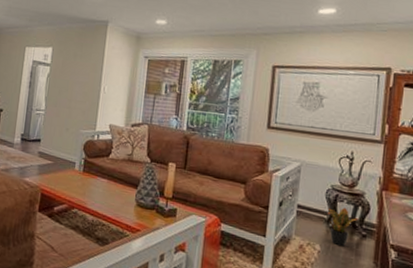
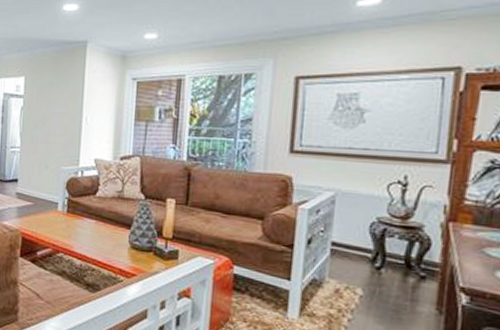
potted plant: present [327,207,358,247] -> none [371,244,415,291]

